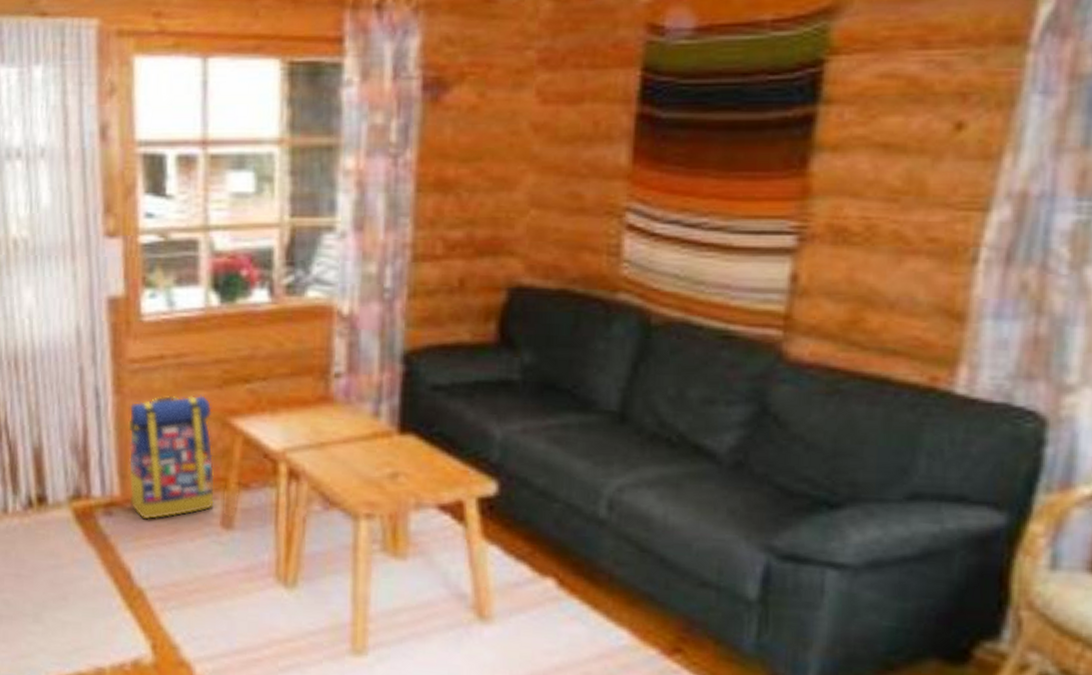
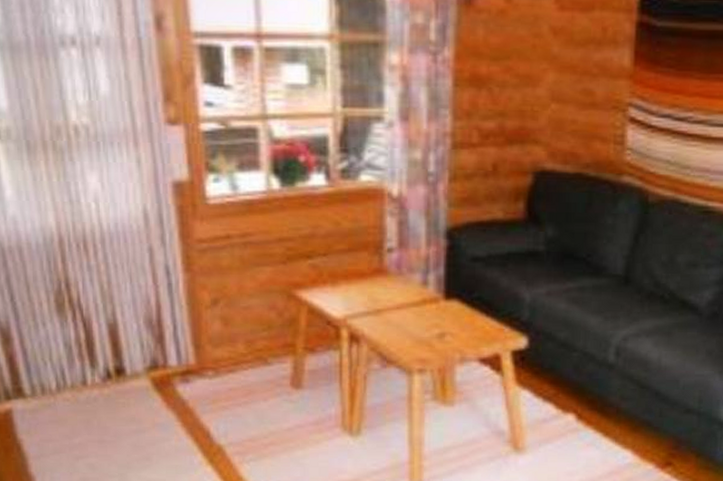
backpack: present [128,394,215,520] -> none [200,270,283,384]

